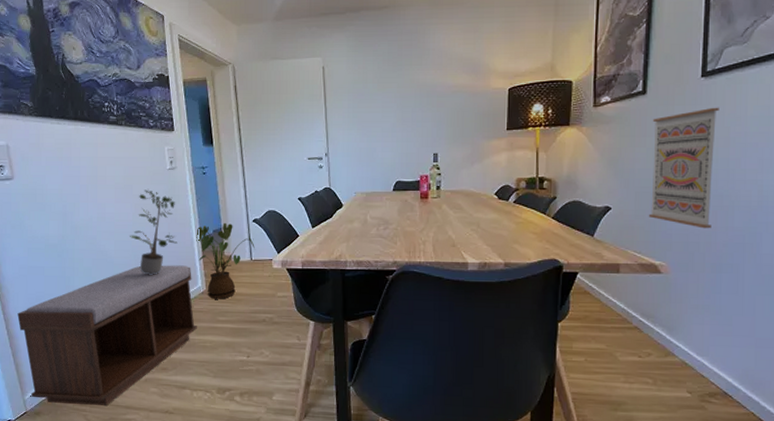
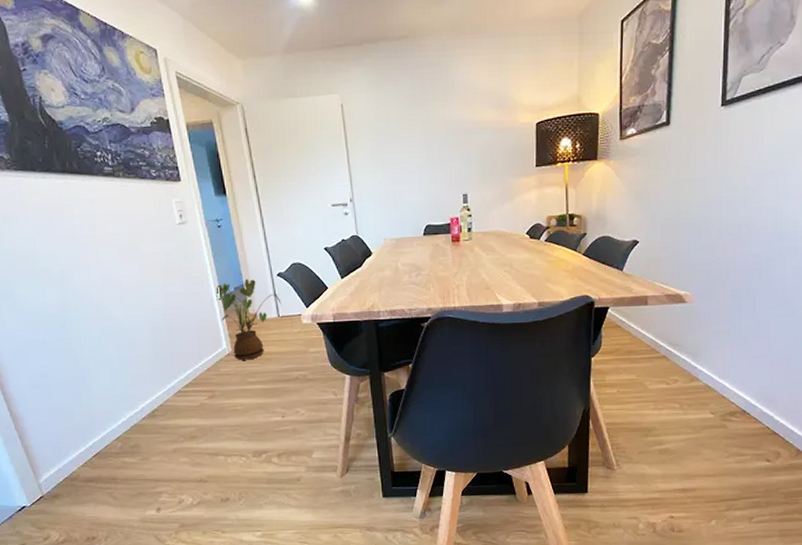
bench: present [17,265,197,406] -> none [19,327,226,484]
potted plant: present [130,188,178,275] -> none [141,246,196,340]
wall art: present [648,107,719,229] -> none [673,136,738,257]

